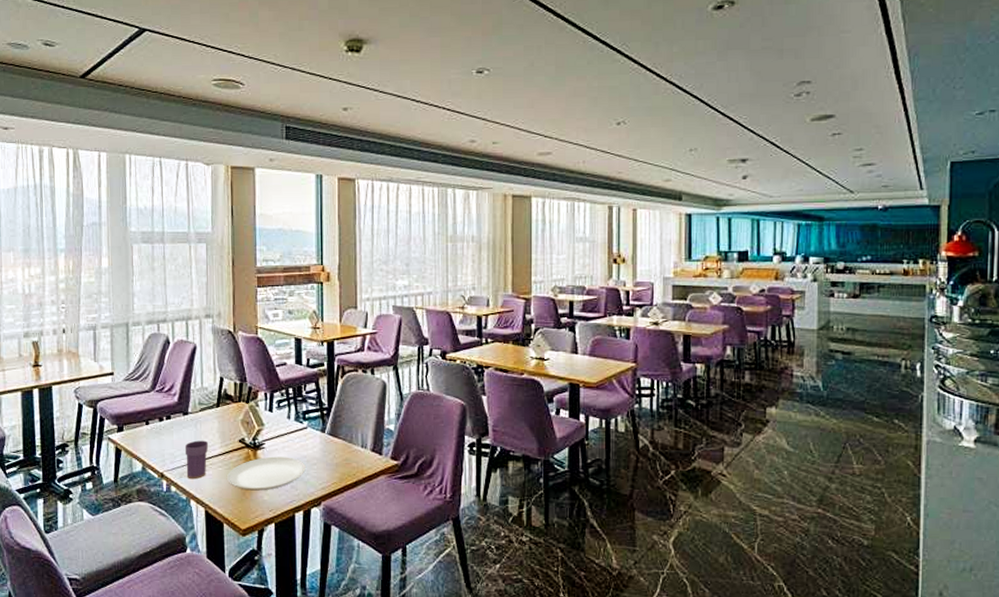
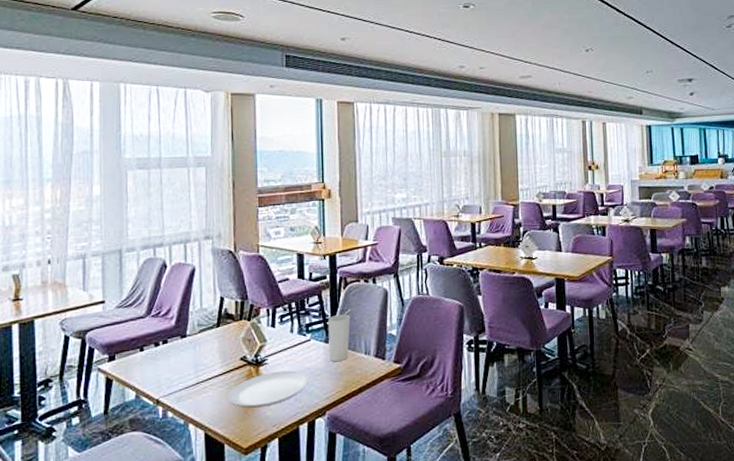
cup: present [184,440,209,479] -> none [182,362,209,402]
cup: none [325,399,349,453] -> present [328,309,352,362]

